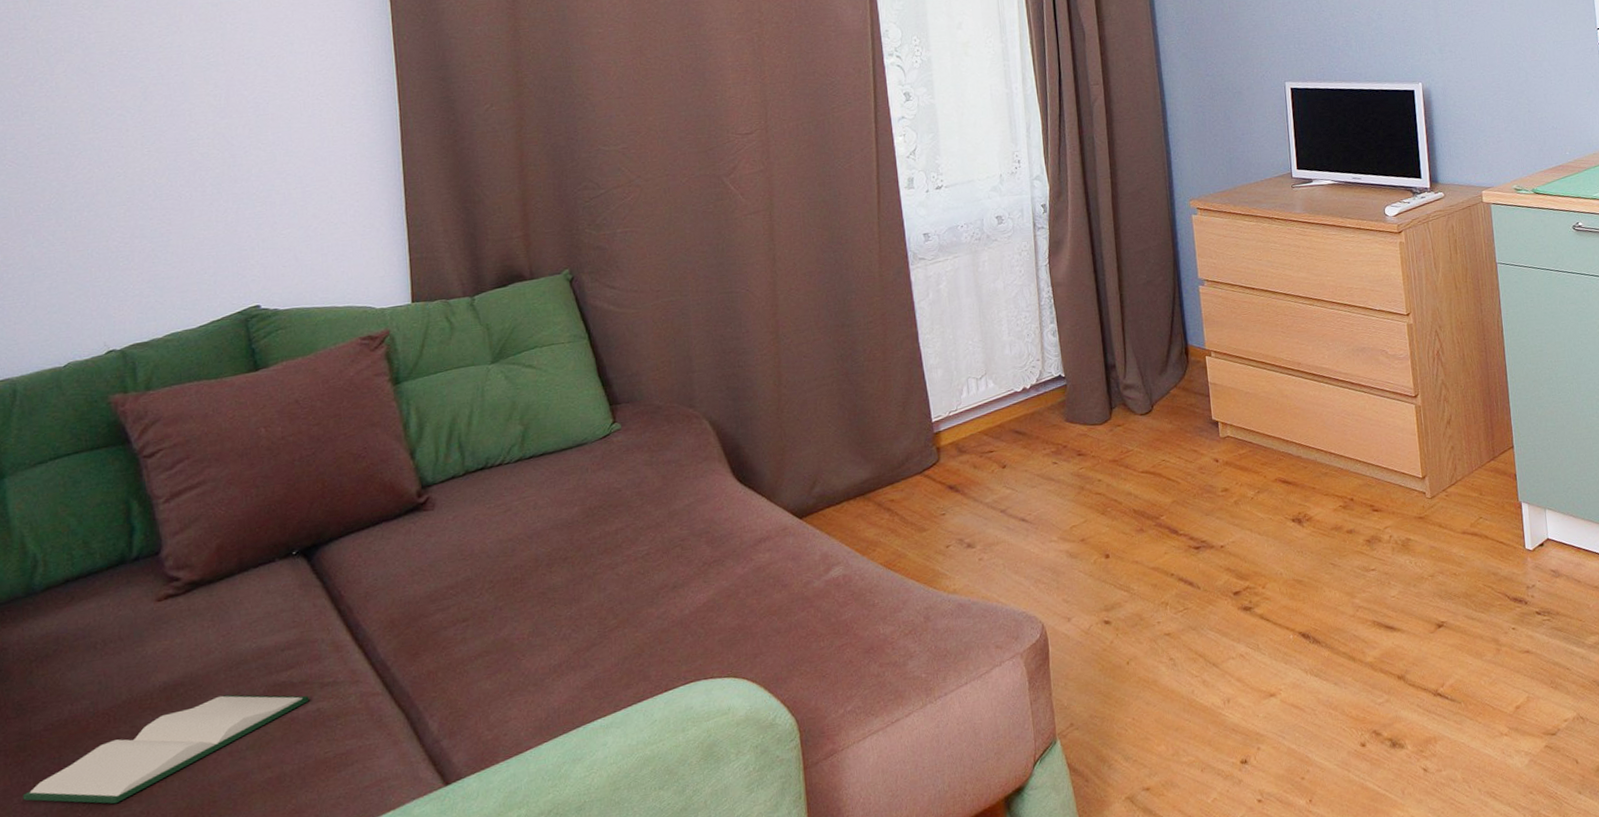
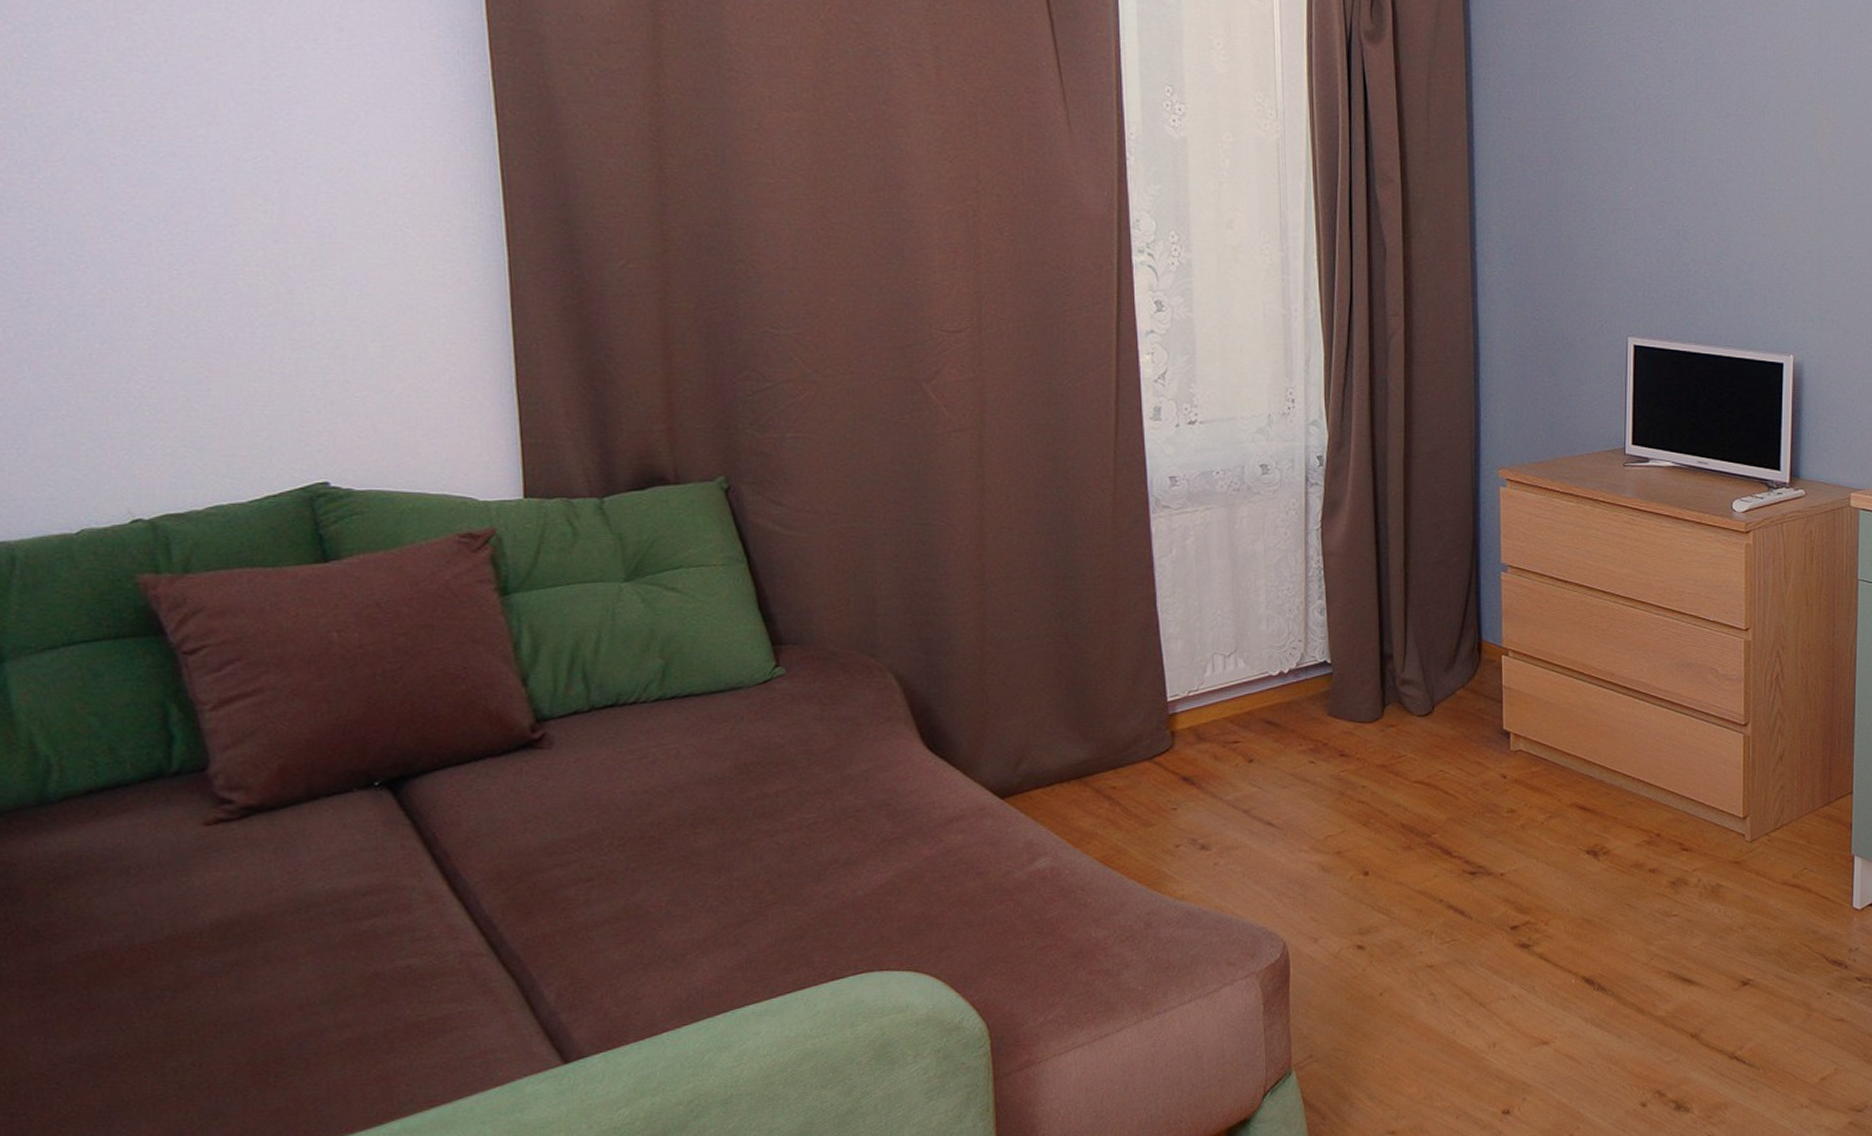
hardback book: present [22,694,309,804] -> none [43,940,397,1053]

